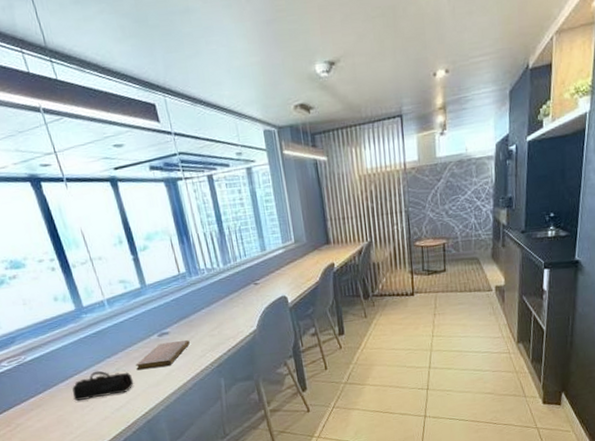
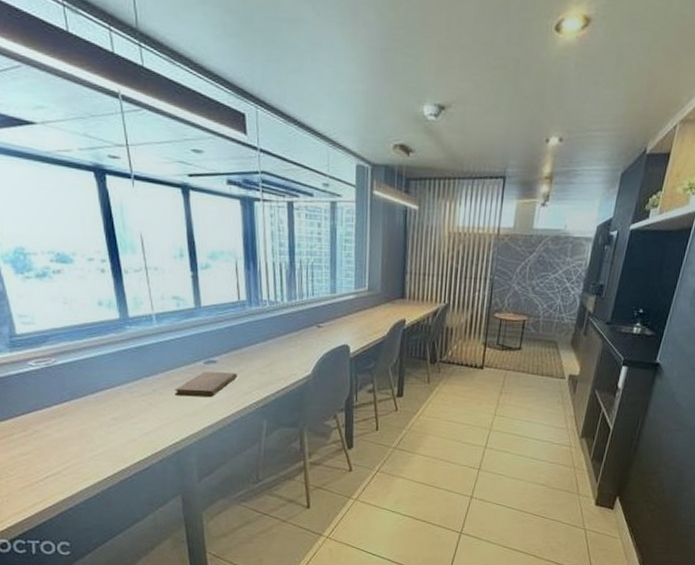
pencil case: present [72,370,134,401] -> none [100,388,169,418]

